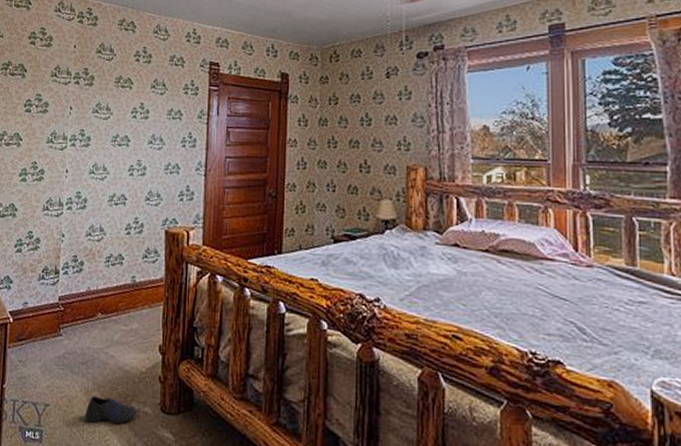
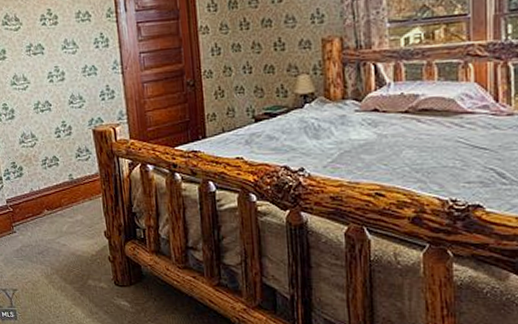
shoe: present [85,395,137,425] -> none [49,278,94,300]

